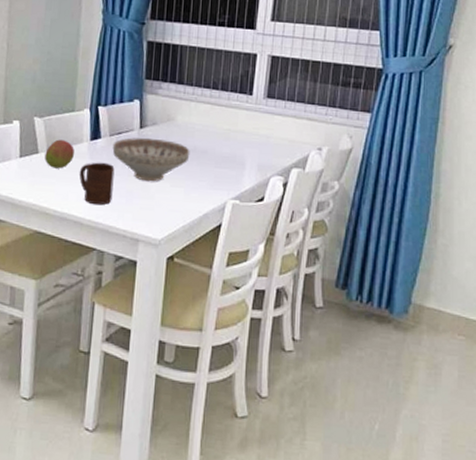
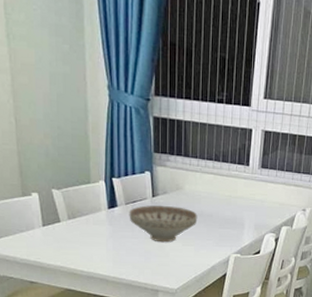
fruit: present [45,139,74,169] -> none [67,209,94,235]
cup: present [79,162,115,205] -> none [100,228,133,264]

